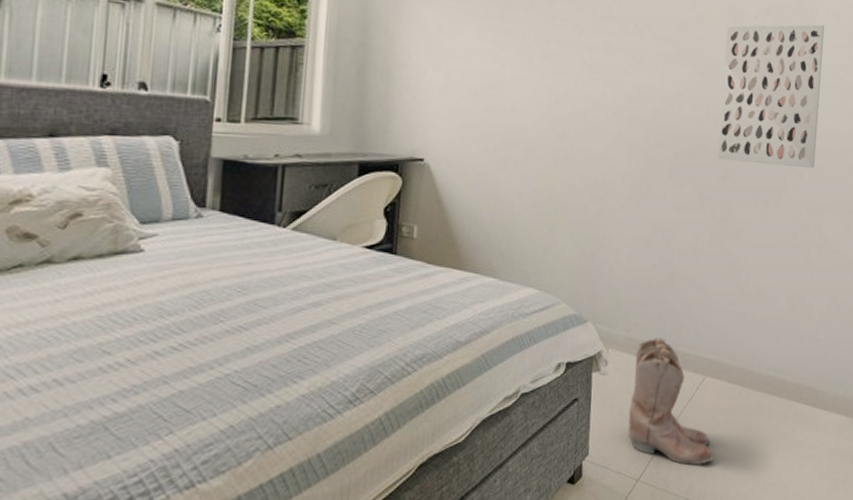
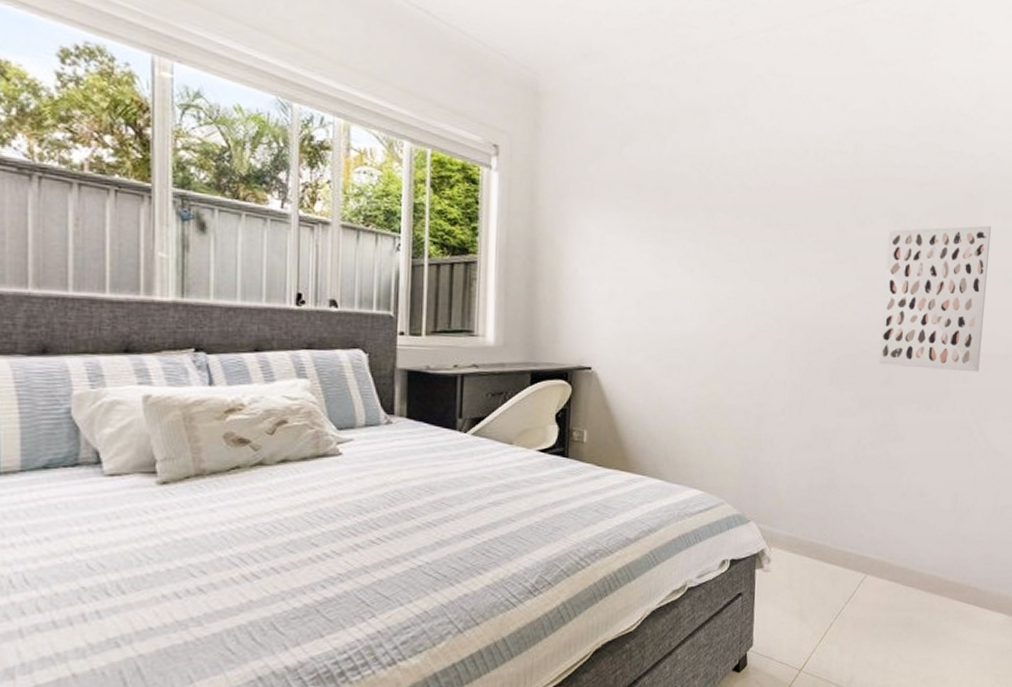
boots: present [628,338,714,465] -> none [790,537,875,658]

